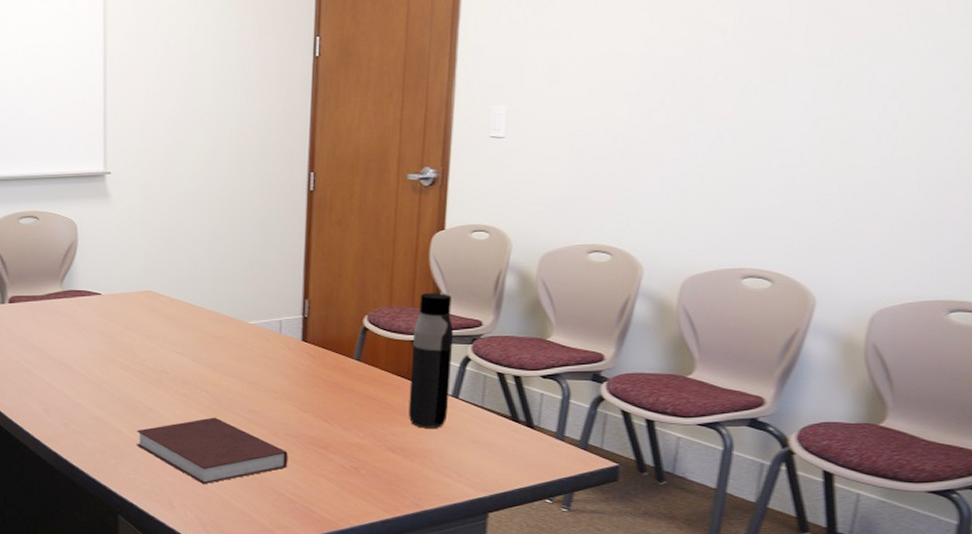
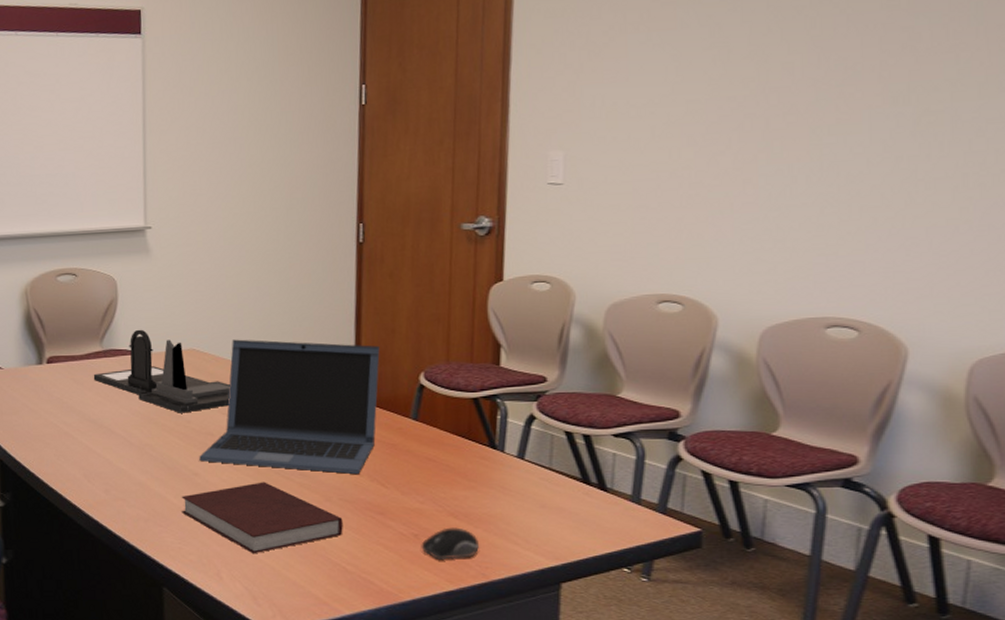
desk organizer: none [53,271,185,352] -> present [93,329,231,413]
laptop: none [154,282,327,411] -> present [199,339,380,475]
computer mouse: none [360,461,414,491] -> present [421,527,479,560]
water bottle: present [409,293,454,428] -> none [470,347,517,492]

